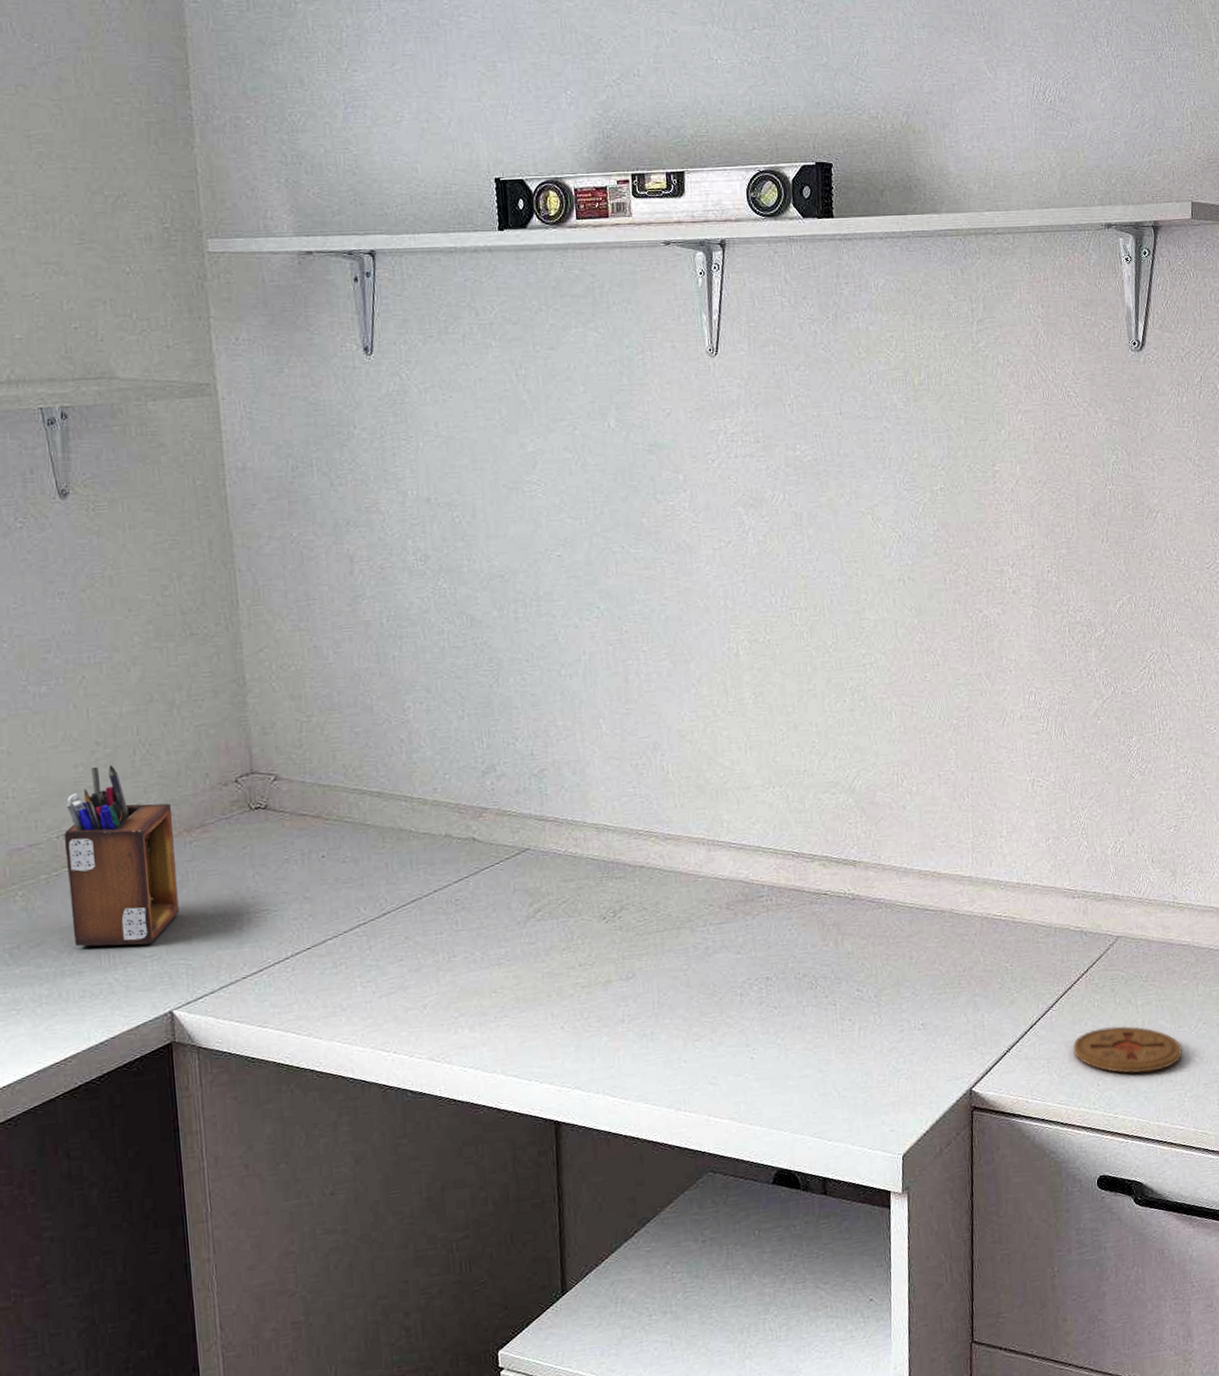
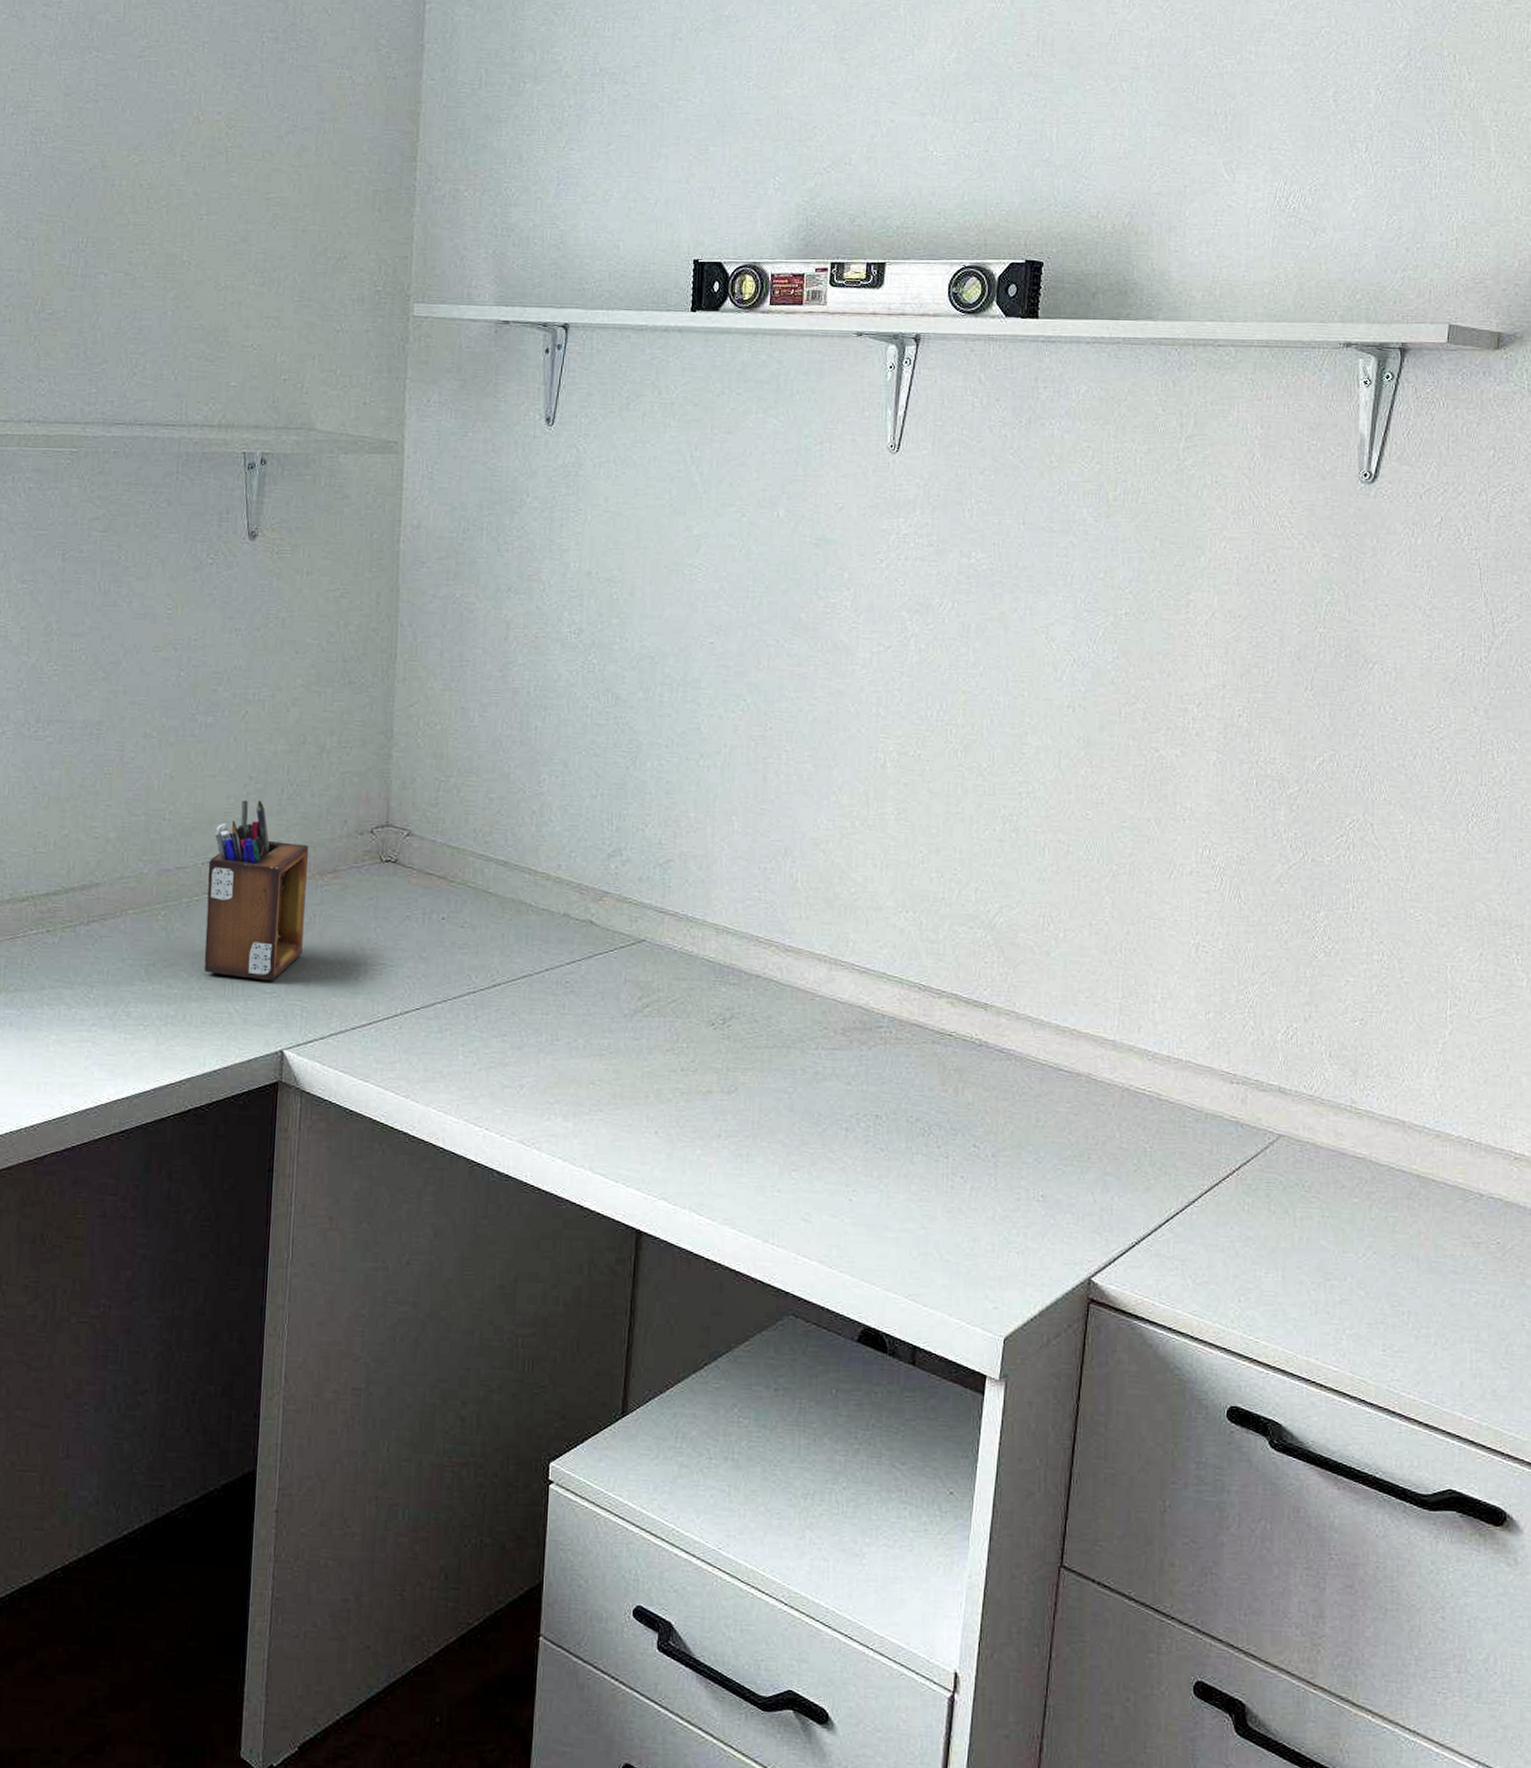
coaster: present [1073,1025,1182,1073] -> none [1213,1236,1345,1298]

